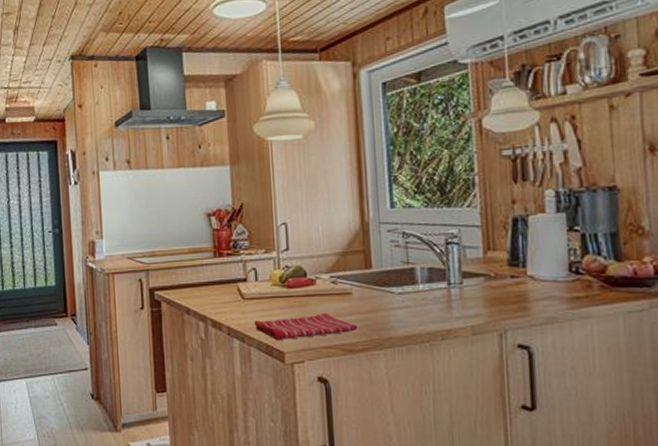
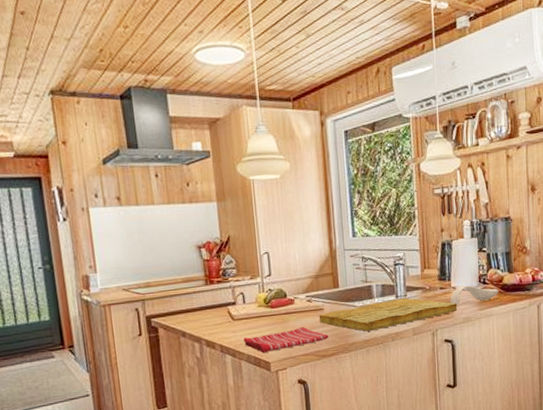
cutting board: none [345,286,536,325] -> present [318,297,457,332]
spoon rest: none [526,274,599,299] -> present [451,285,498,304]

